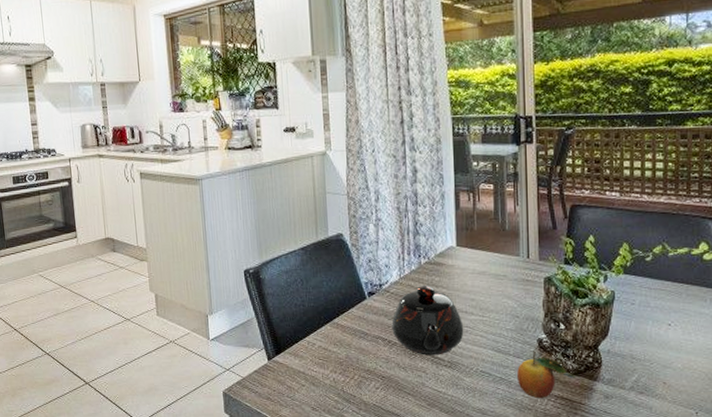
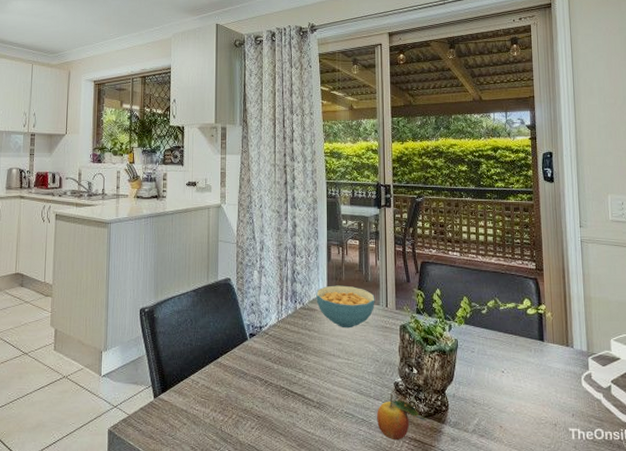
teapot: present [391,286,464,355] -> none [269,329,332,396]
cereal bowl: none [443,236,514,283] -> present [316,285,375,329]

